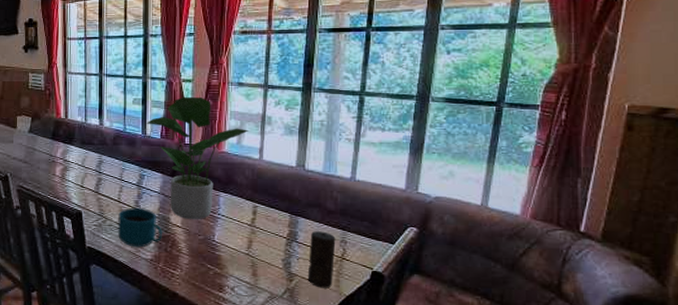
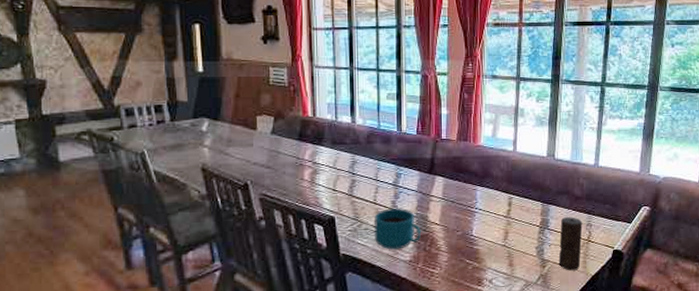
potted plant: present [146,96,248,220] -> none [402,90,502,216]

